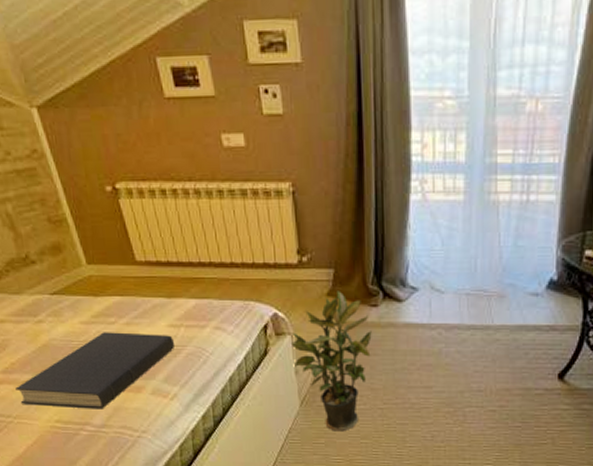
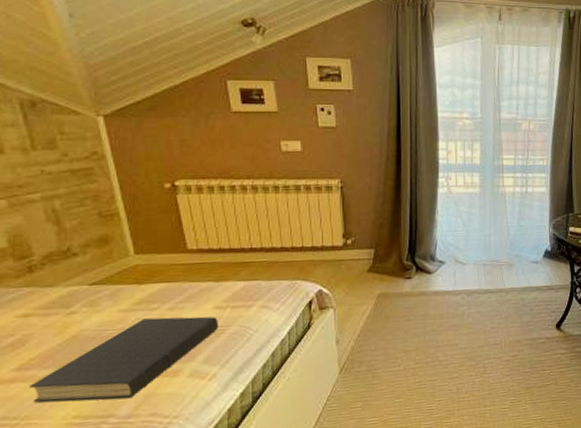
potted plant: present [290,291,372,432] -> none [333,267,406,394]

